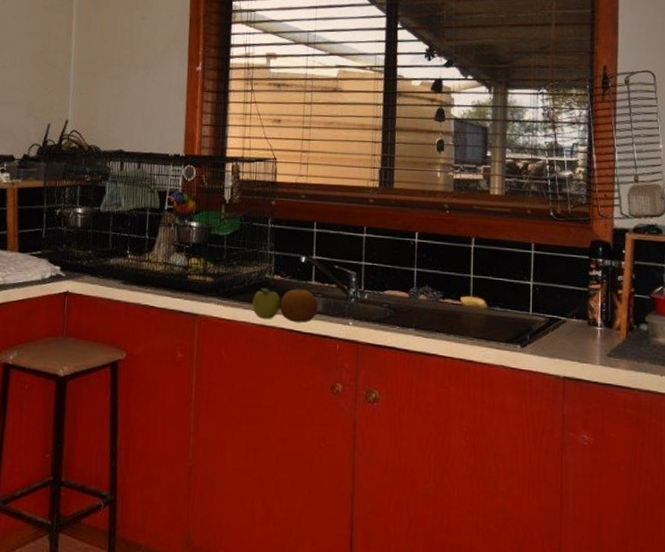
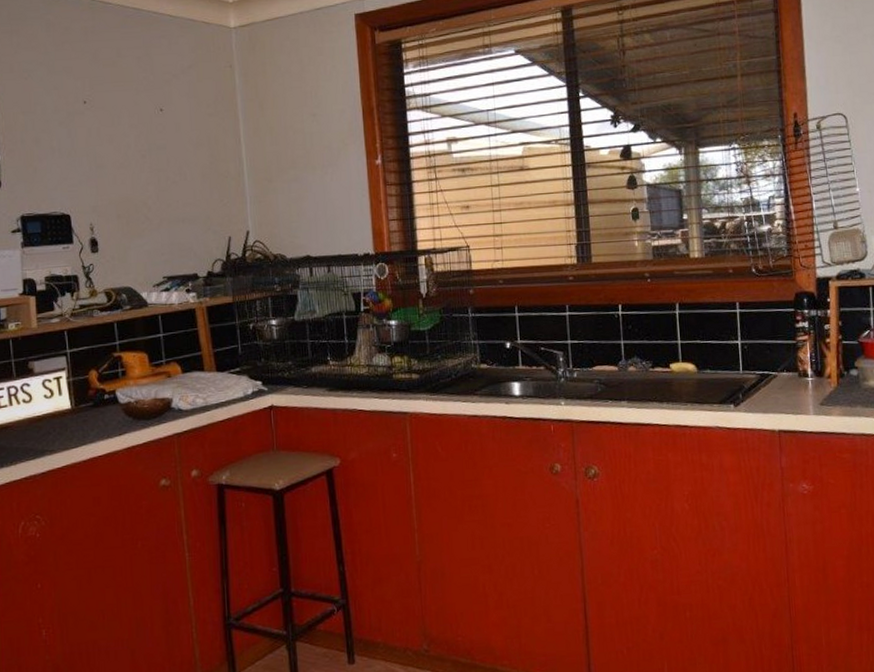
fruit: present [252,287,282,320] -> none [461,377,491,410]
fruit: present [280,288,318,323] -> none [490,374,529,410]

